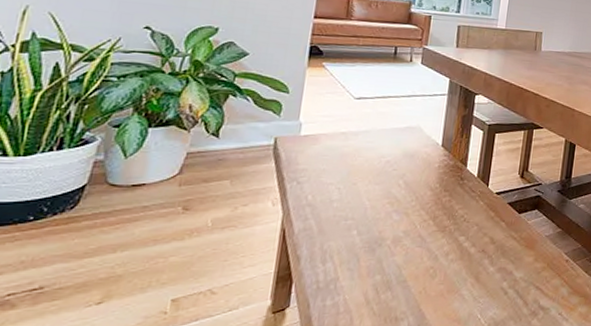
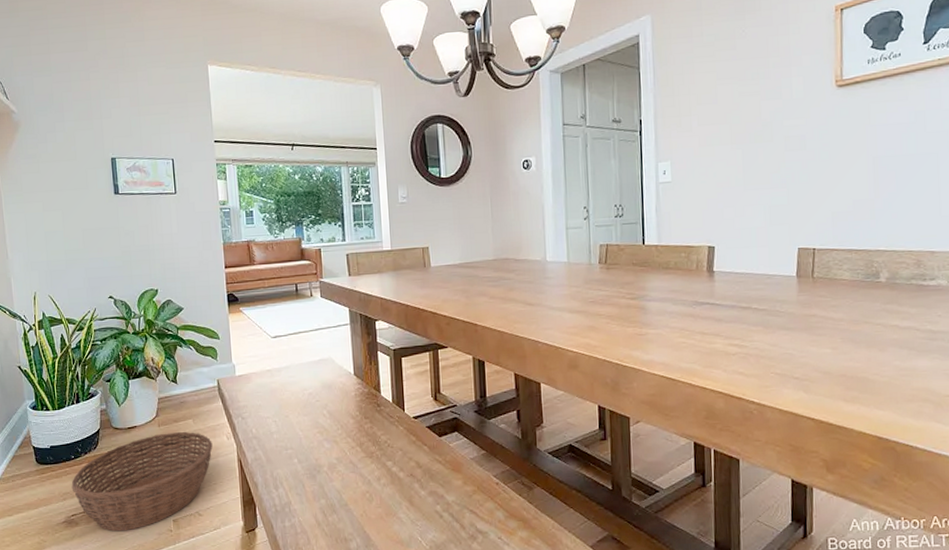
basket: none [17,193,252,315] -> present [71,431,213,532]

